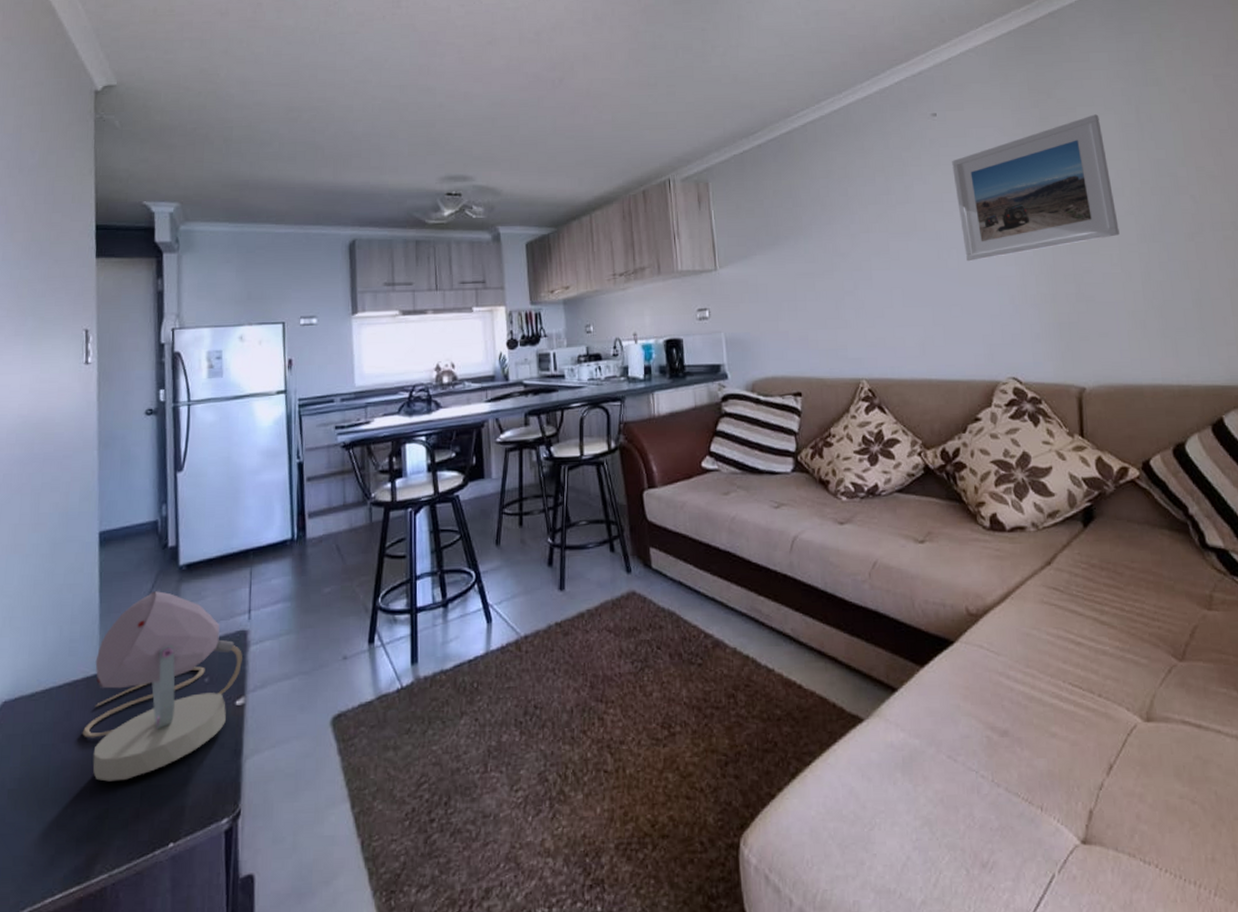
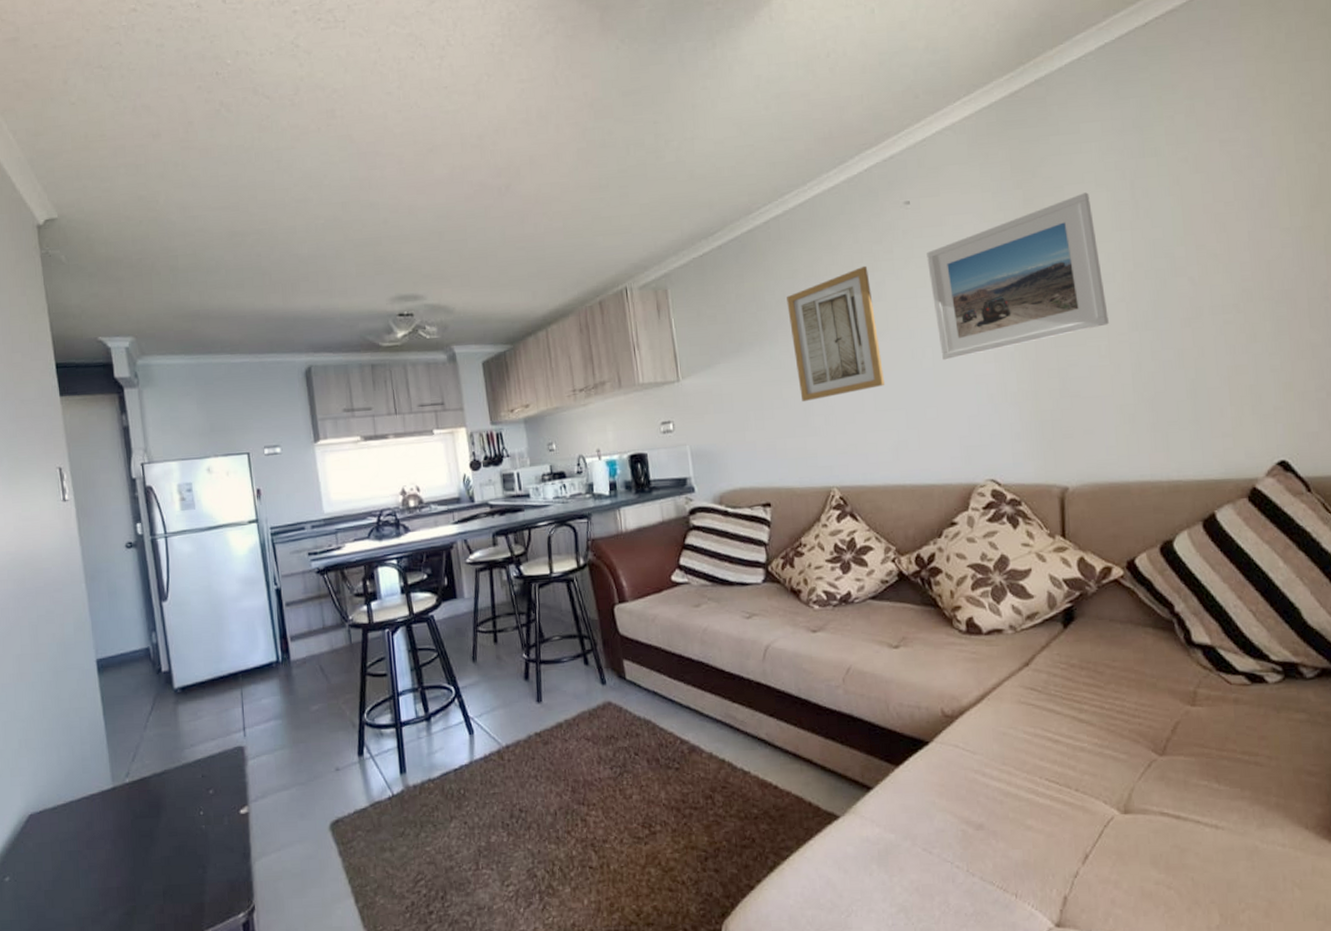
table lamp: present [82,591,243,782] -> none [103,712,243,883]
wall art: none [821,170,913,296] -> present [787,265,886,402]

